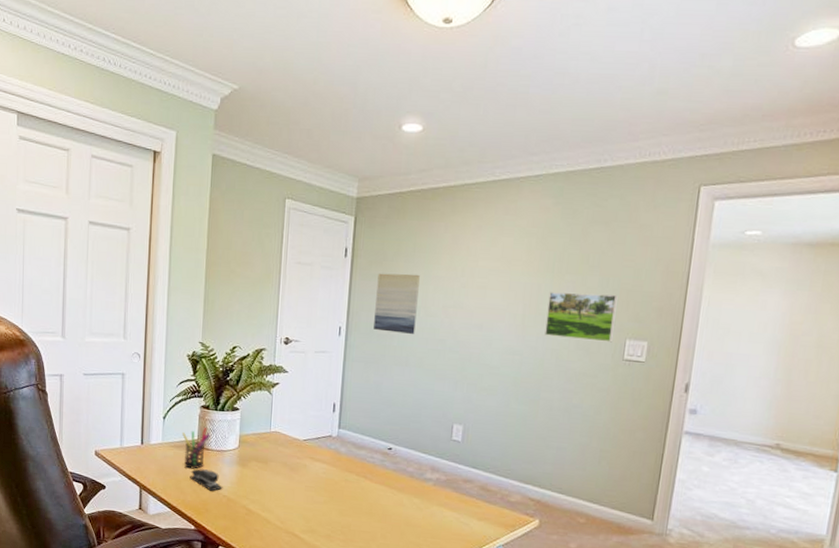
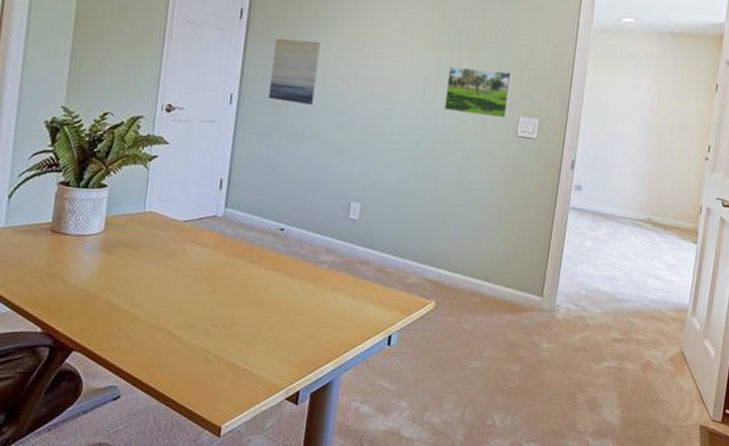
pen holder: present [182,428,211,469] -> none [32,208,70,259]
stapler: present [190,468,223,491] -> none [39,257,82,285]

